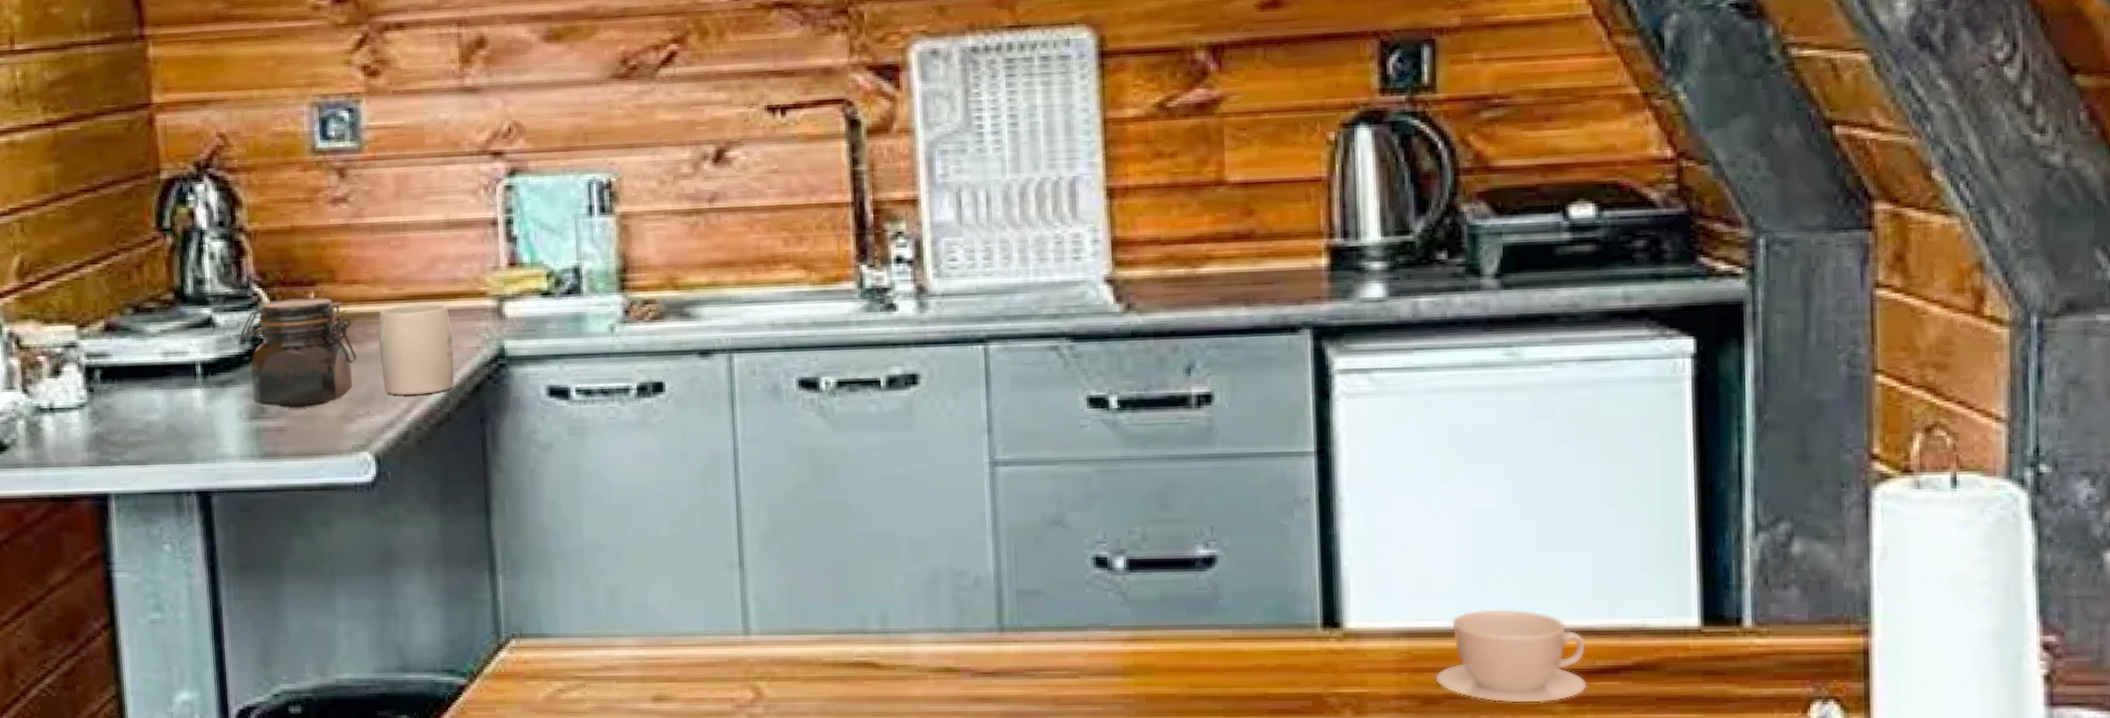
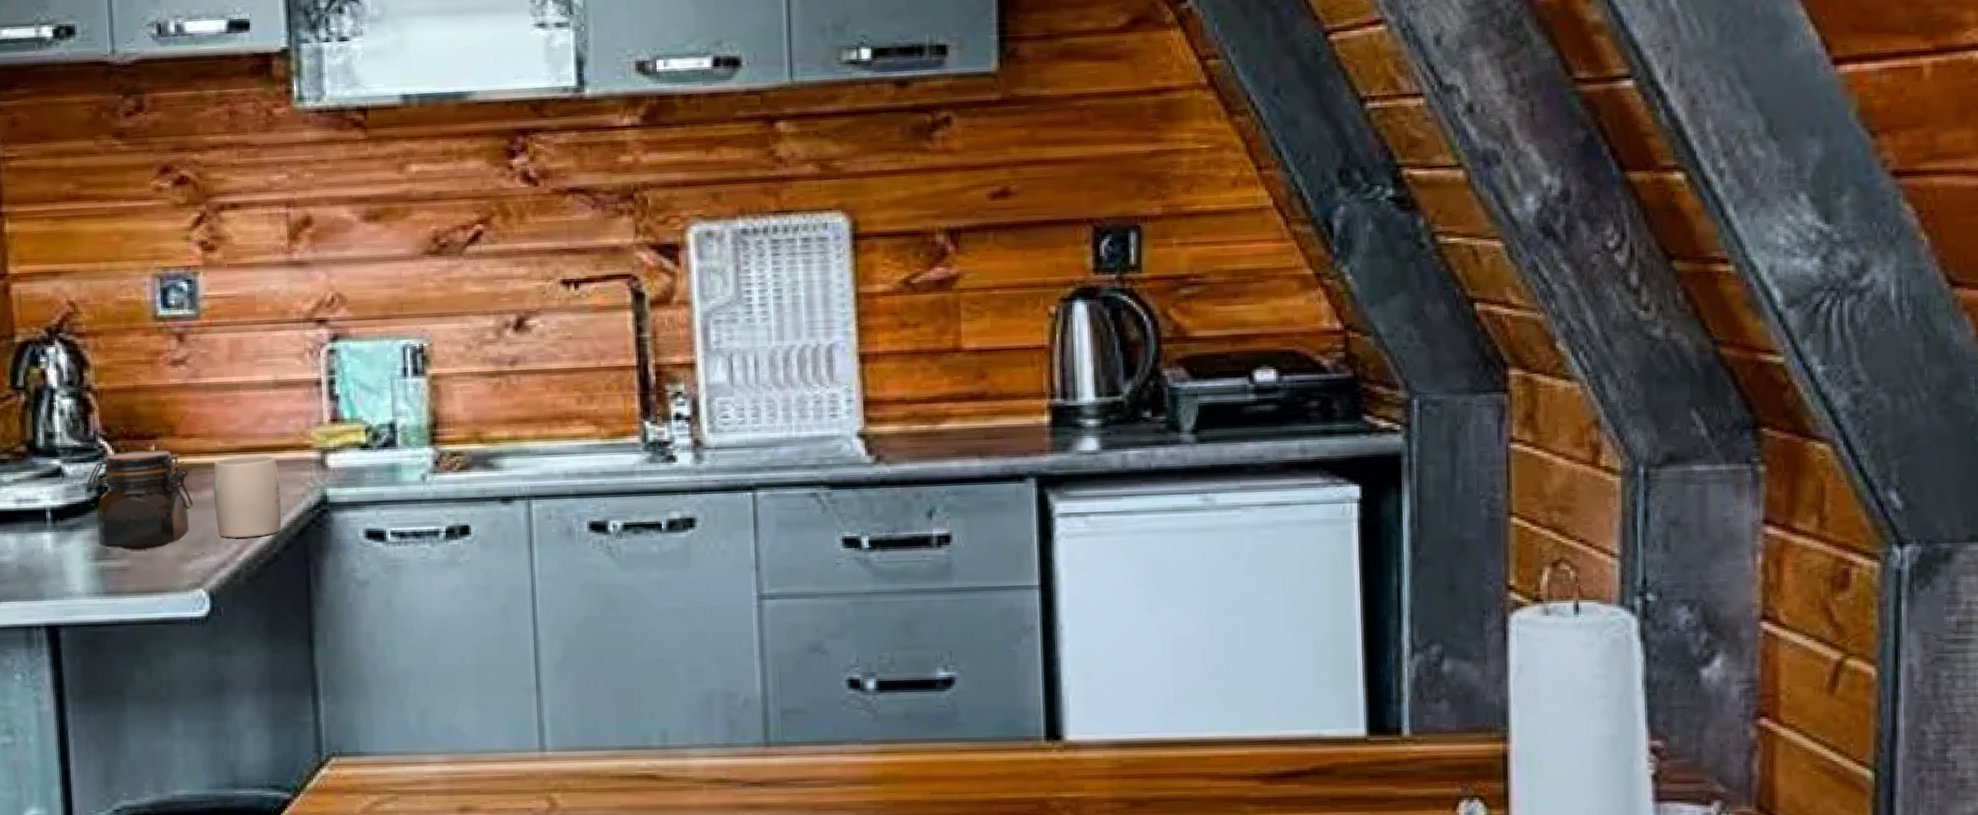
teacup: present [1435,609,1588,703] -> none [1142,722,1272,804]

